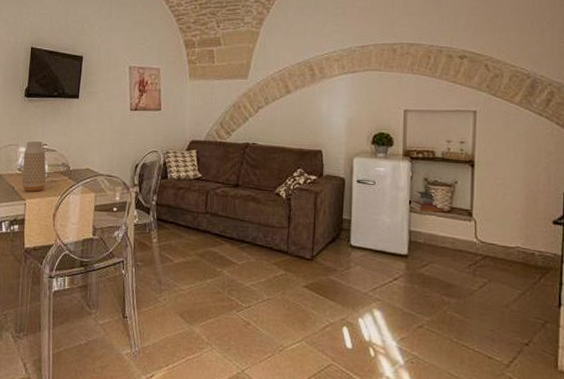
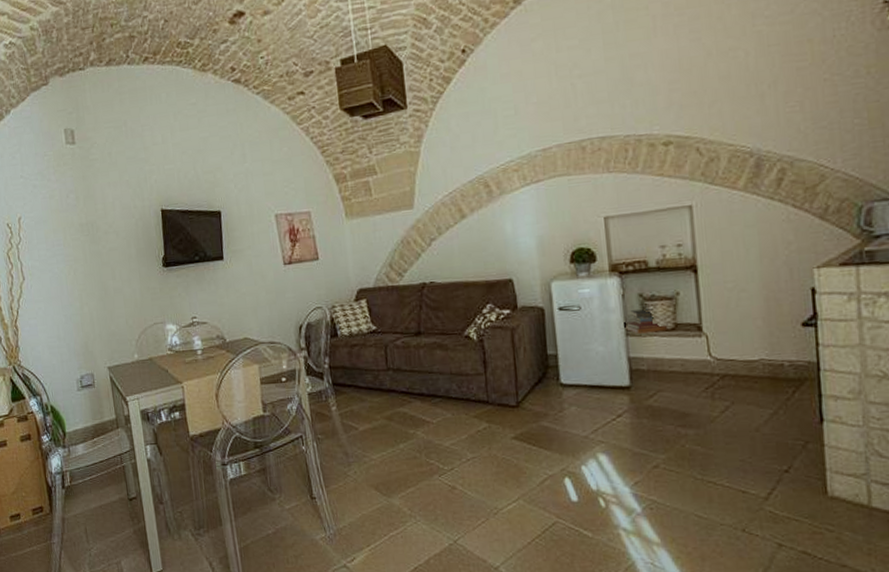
vase: present [22,141,47,192] -> none [172,315,202,373]

